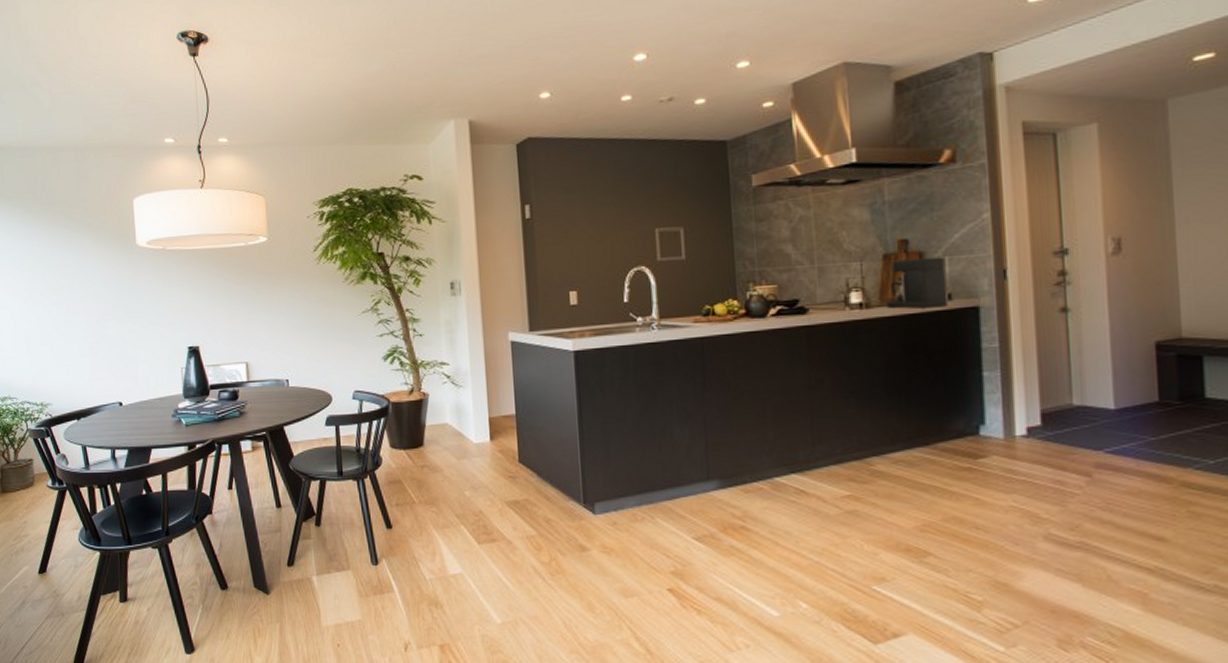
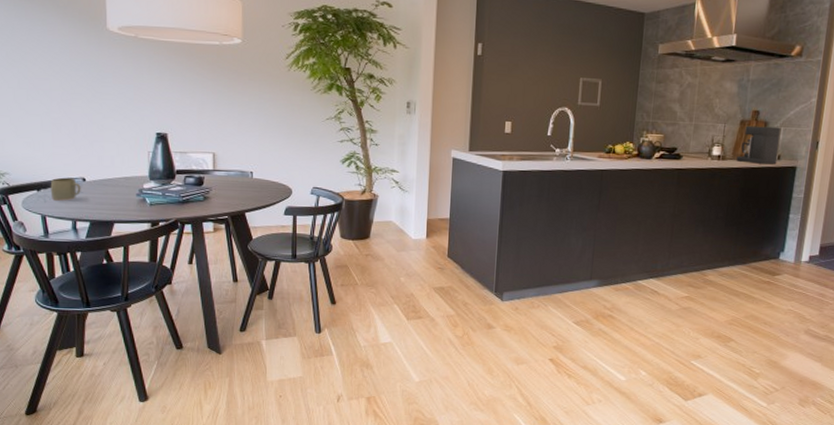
mug: none [89,403,118,429] -> present [50,177,81,201]

